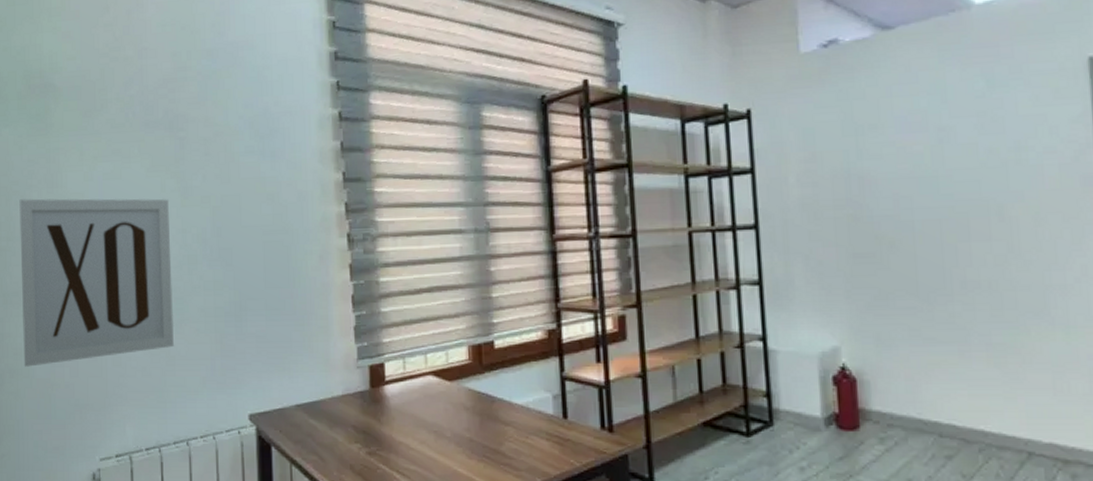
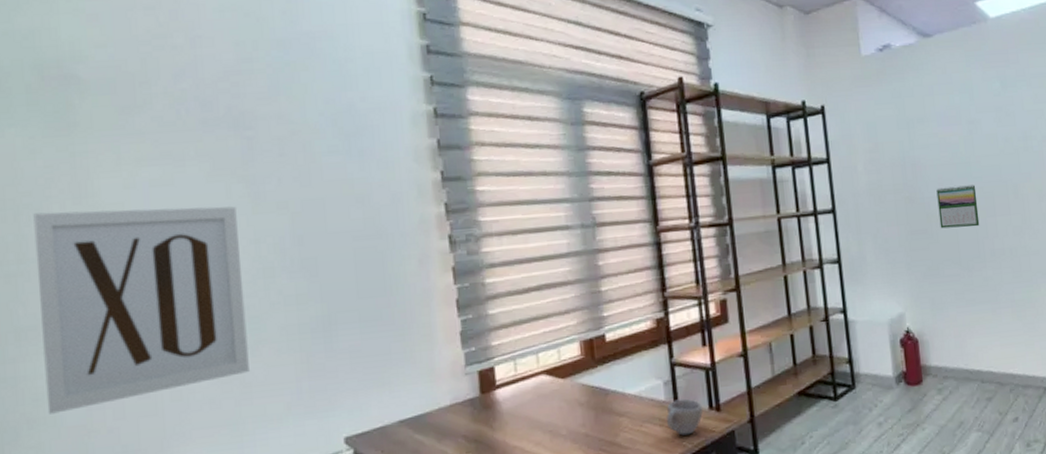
cup: none [554,415,595,453] -> present [667,398,703,436]
calendar: none [890,203,947,253] -> present [936,185,980,229]

